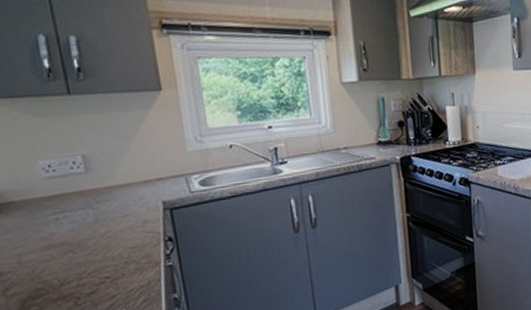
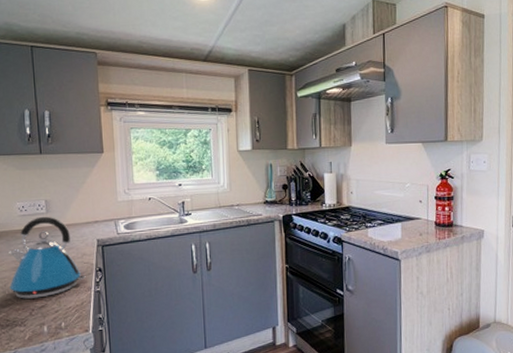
kettle: none [34,176,151,286] -> present [9,216,86,299]

